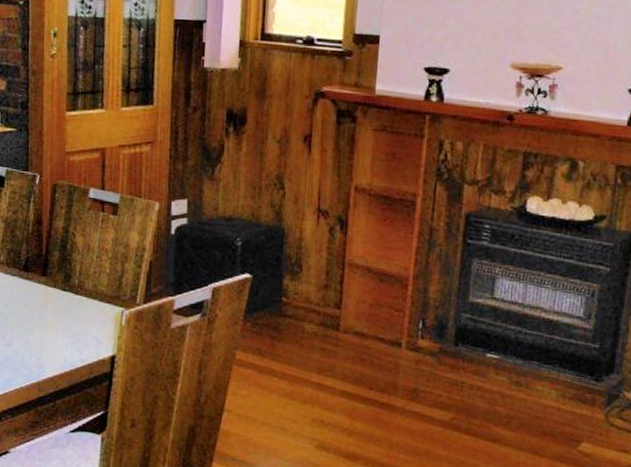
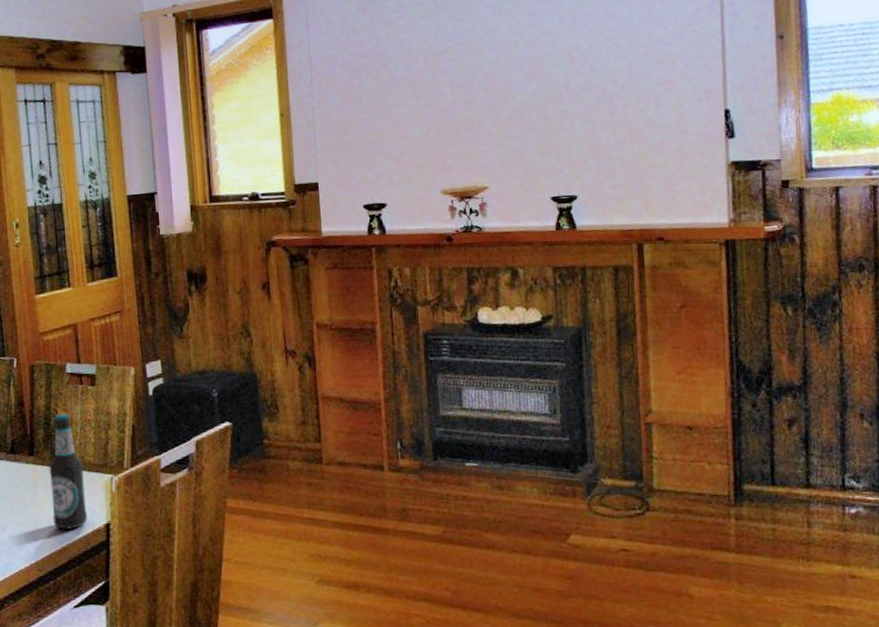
bottle: none [59,238,95,356] -> present [49,413,87,530]

